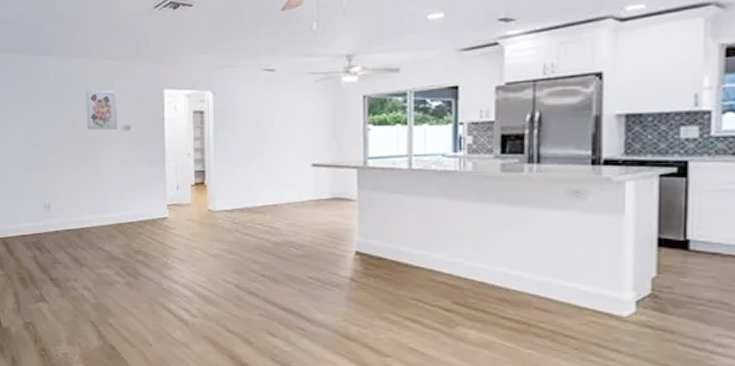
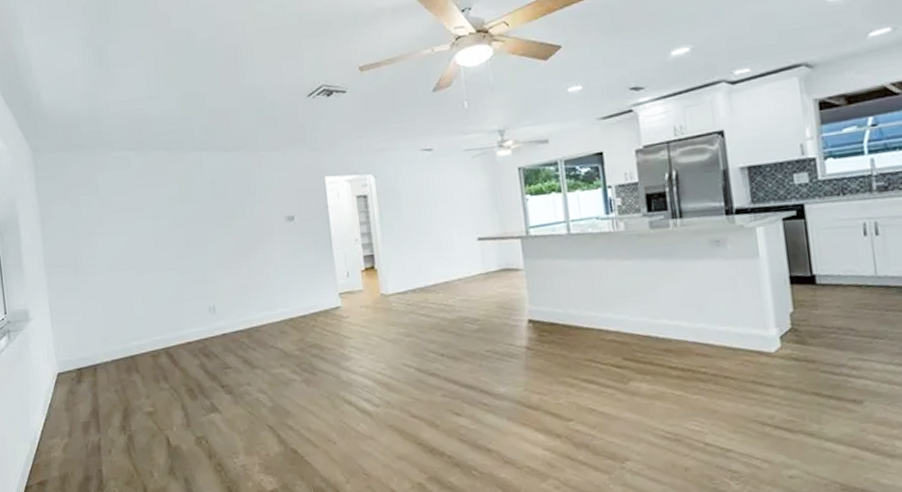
wall art: present [85,90,118,130] -> none [244,182,281,225]

